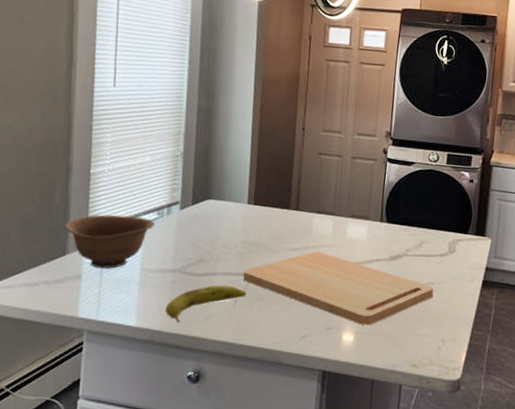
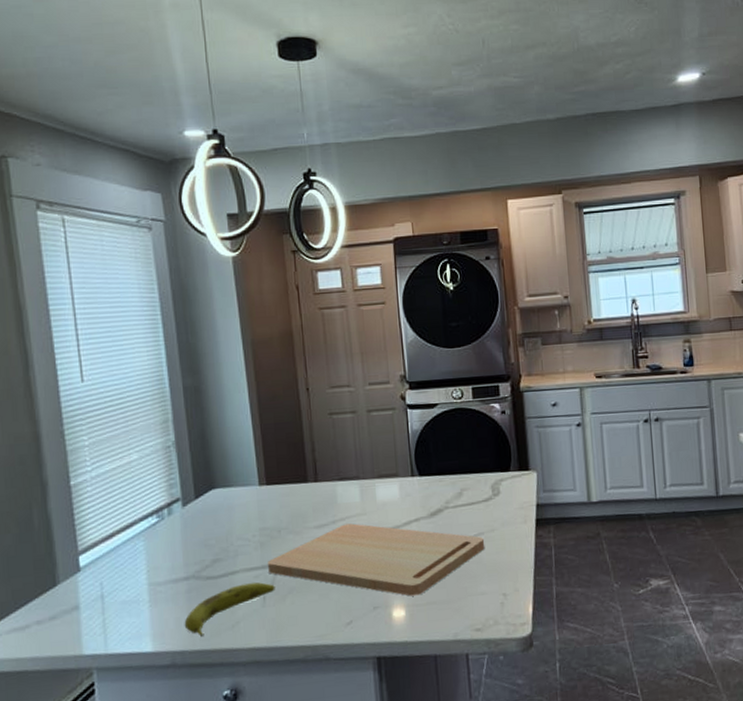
bowl: present [64,214,156,269] -> none [48,524,157,594]

